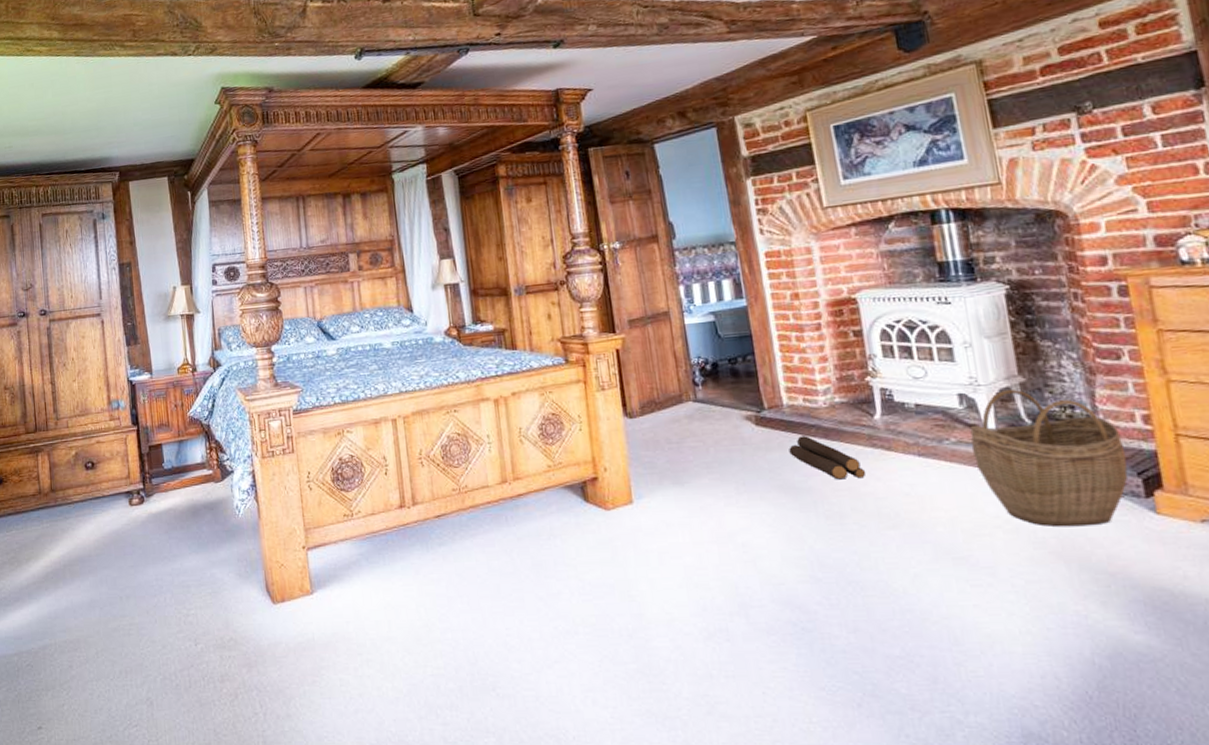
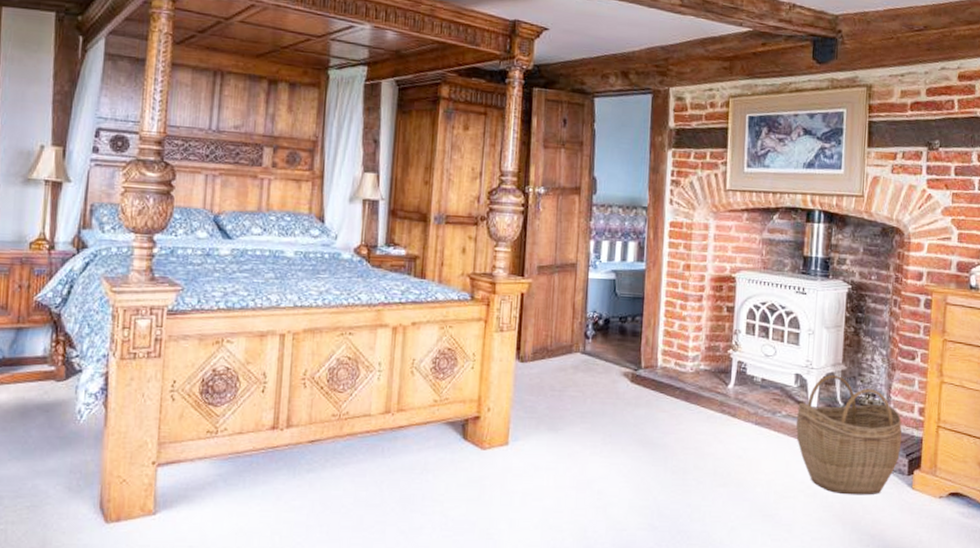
log: present [789,436,866,480] -> none [654,396,712,440]

